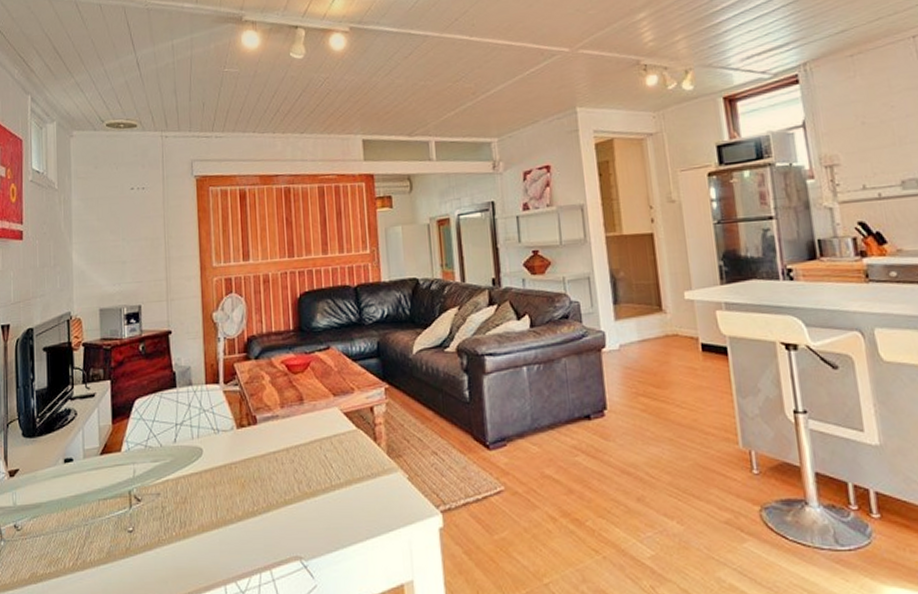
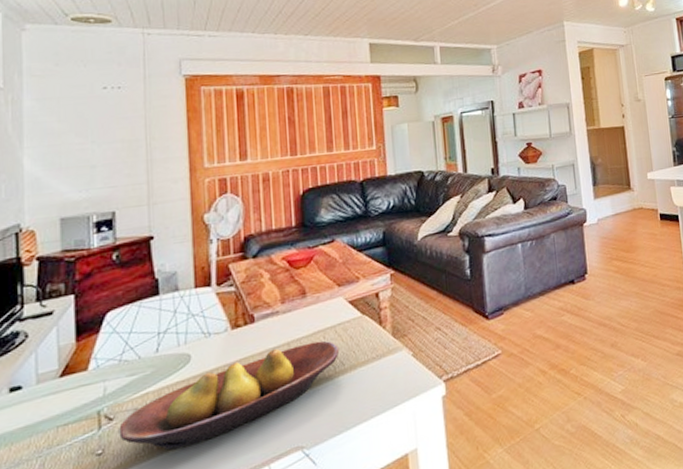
fruit bowl: none [145,450,335,538] -> present [119,340,340,451]

